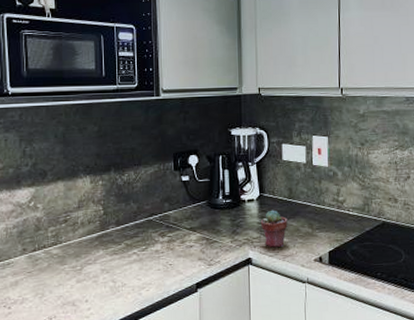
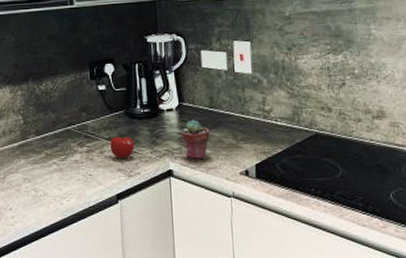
apple: none [191,223,215,248] -> present [109,133,134,159]

